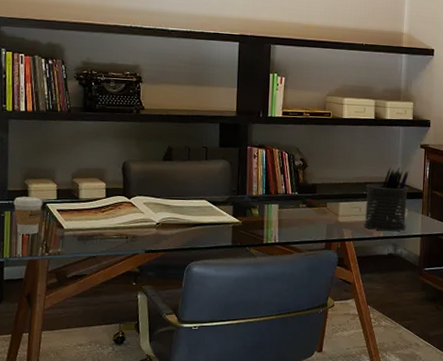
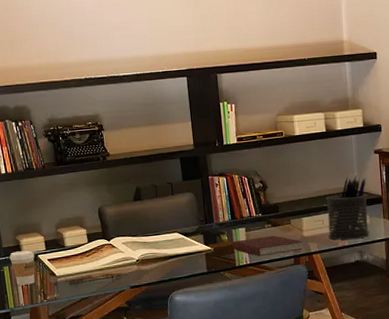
notebook: none [262,216,337,237] -> present [232,235,303,257]

